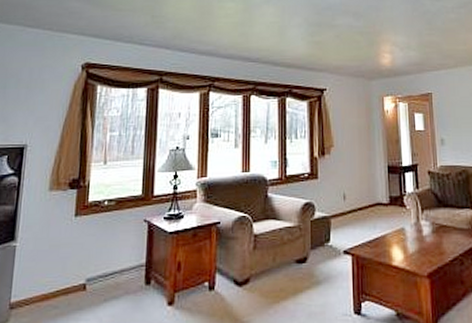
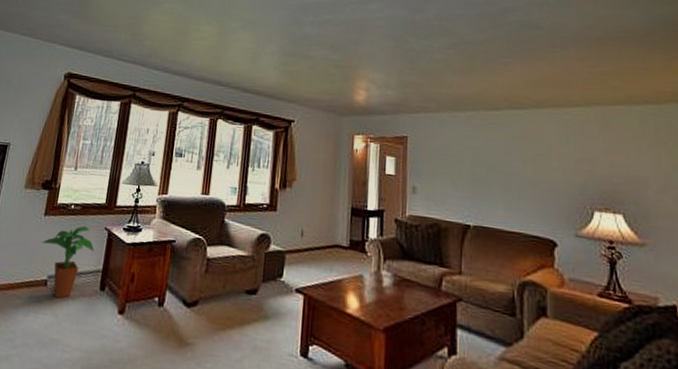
potted plant: none [75,221,135,301] -> present [42,226,95,299]

